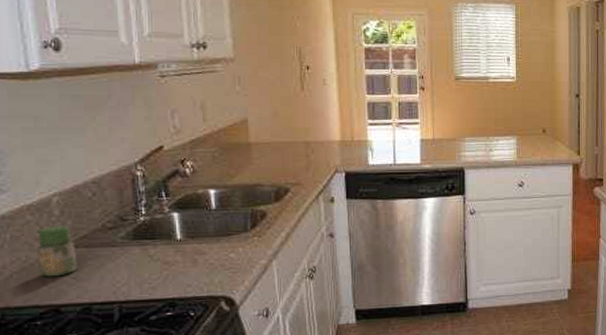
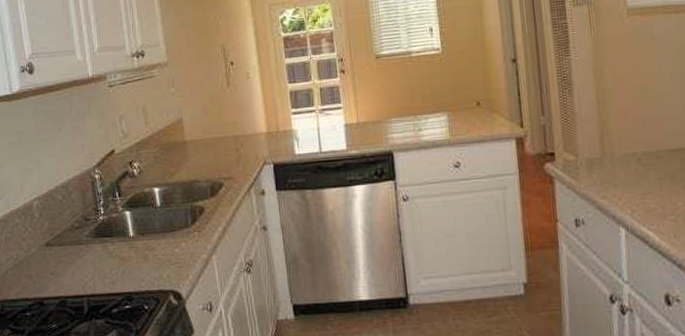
jar: present [37,225,77,277] -> none [24,226,54,273]

